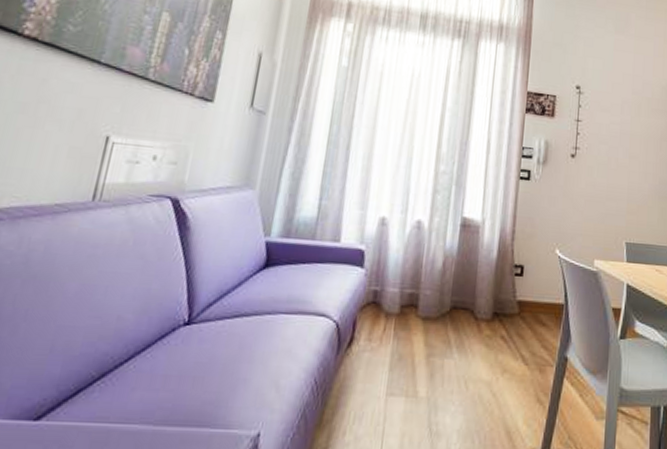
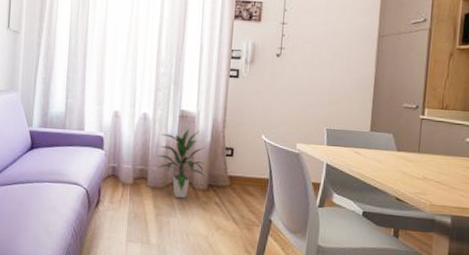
indoor plant: none [430,240,490,332] -> present [156,128,205,199]

